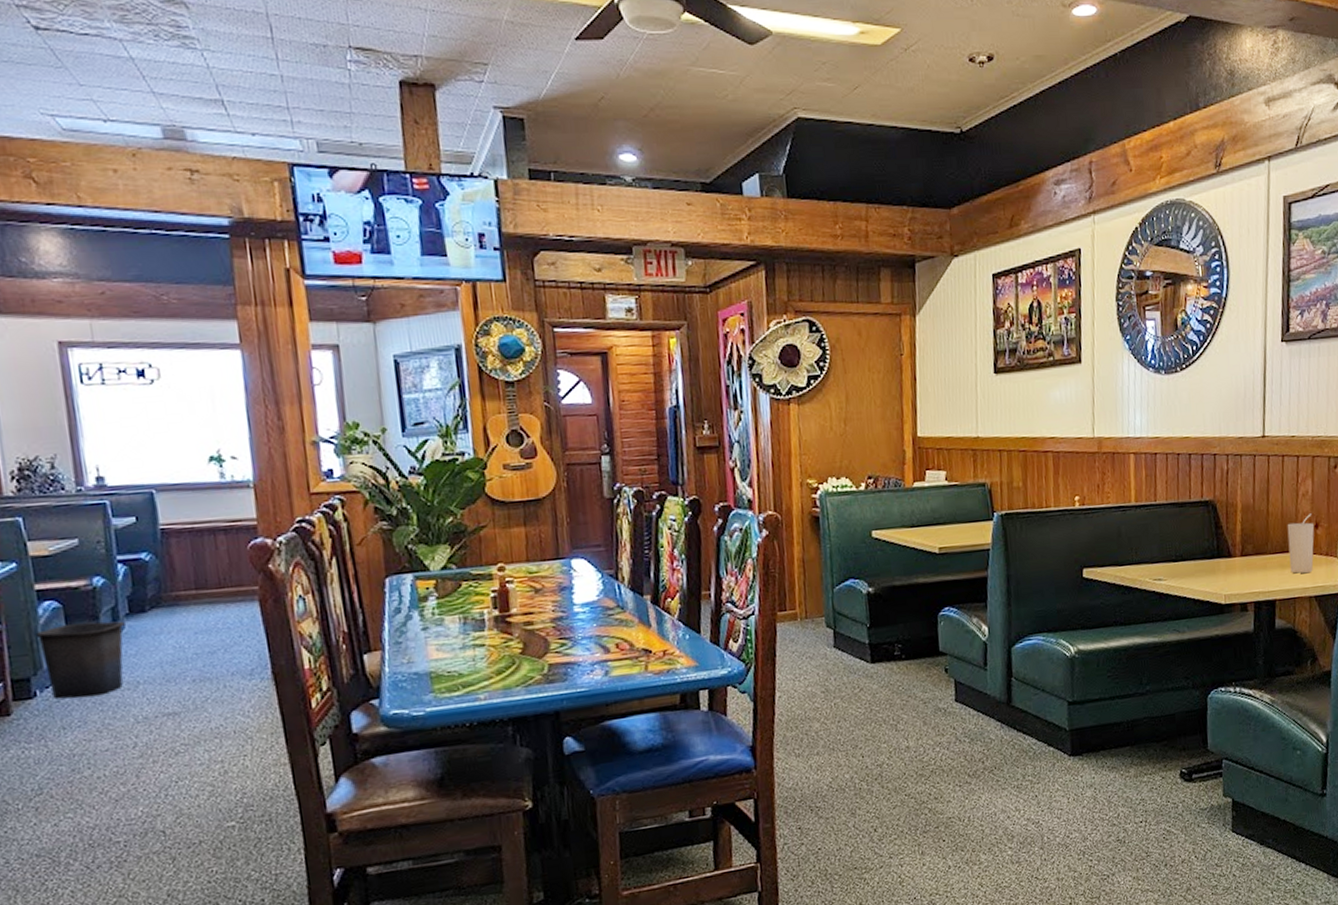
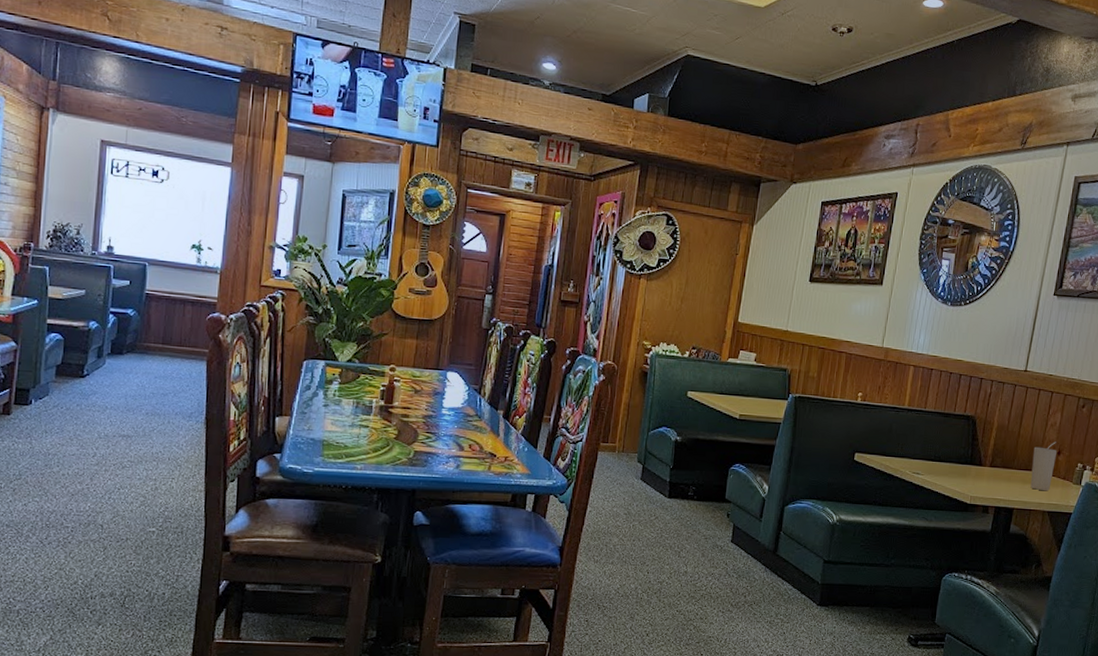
waste bin: present [35,621,125,699] -> none [40,353,106,412]

